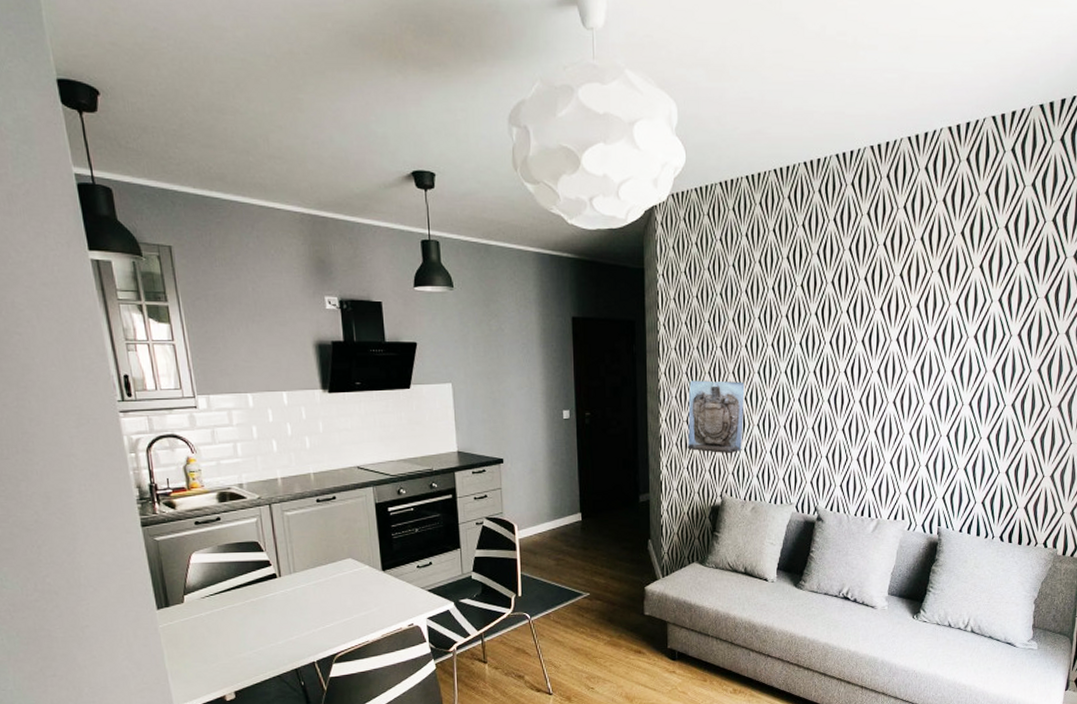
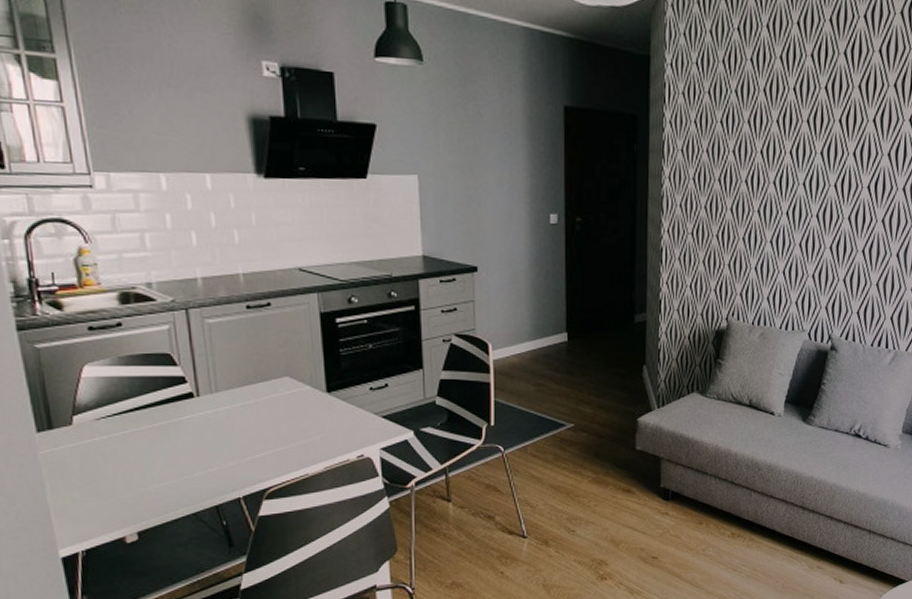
wall sculpture: present [687,380,745,454] -> none [691,188,759,273]

